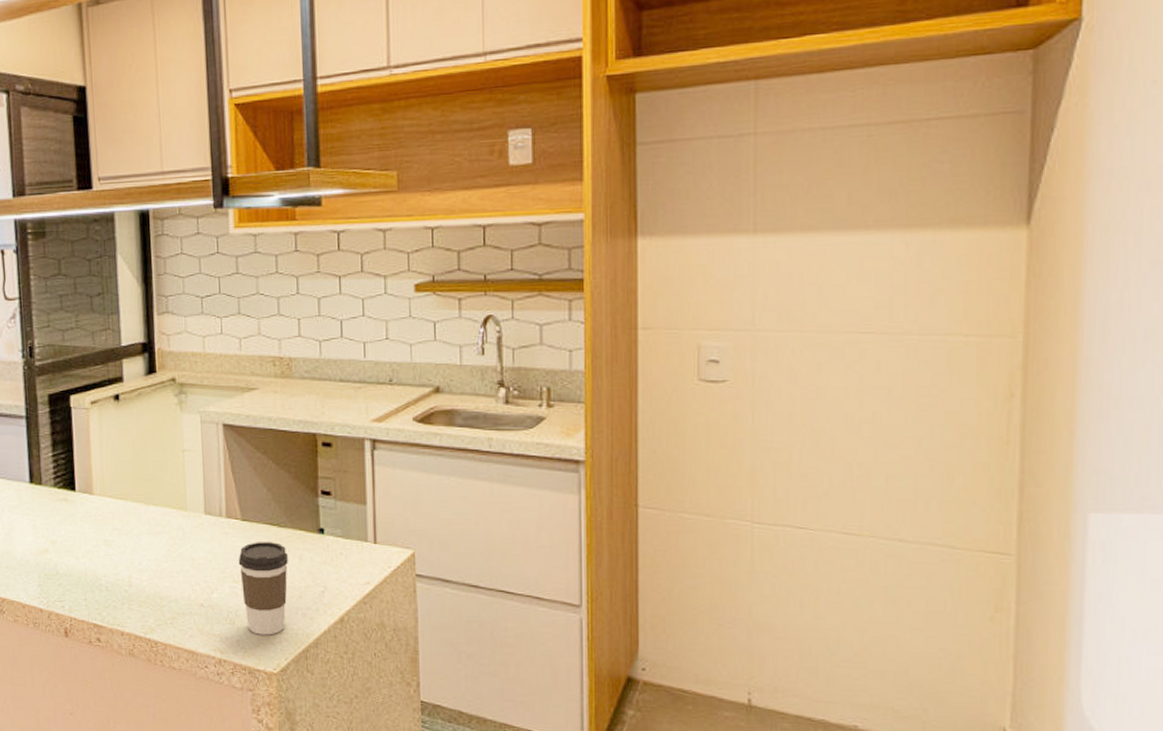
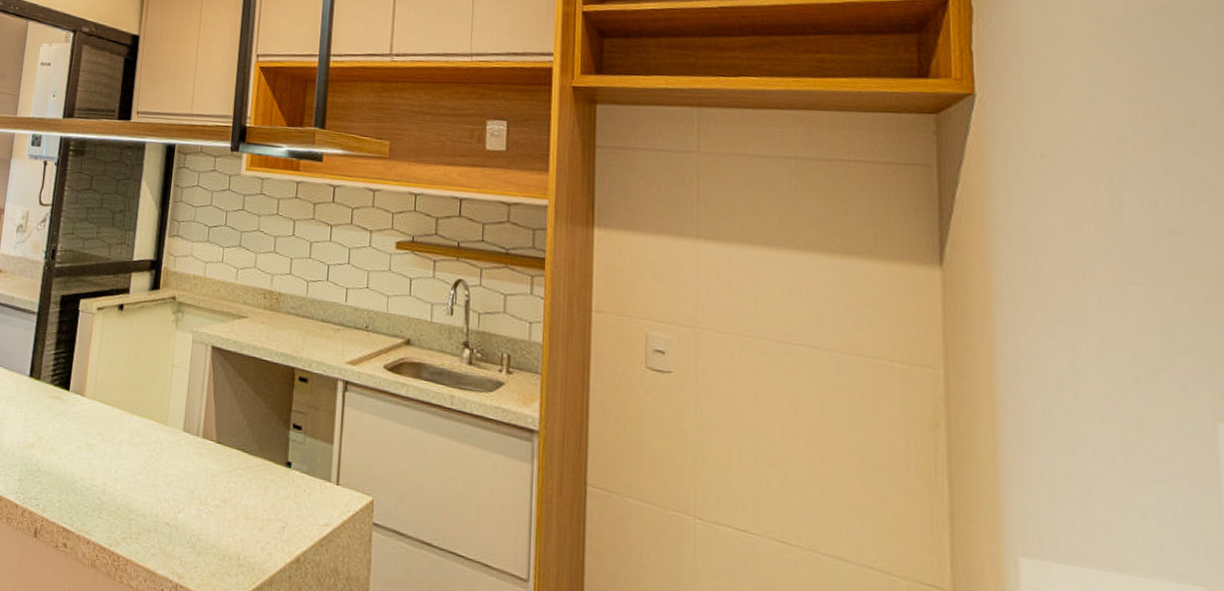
coffee cup: present [238,542,288,635] -> none [207,466,255,566]

